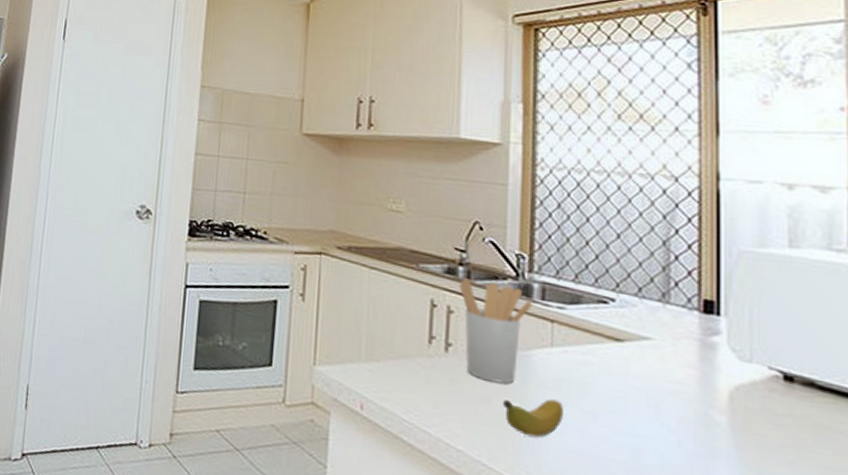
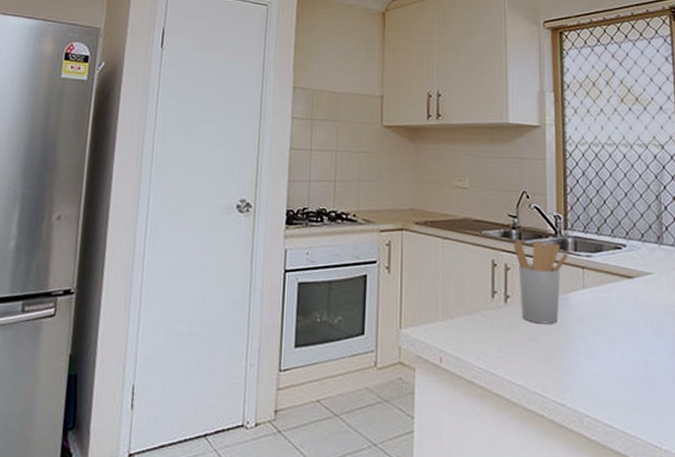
banana: present [503,399,563,438] -> none [550,332,594,365]

